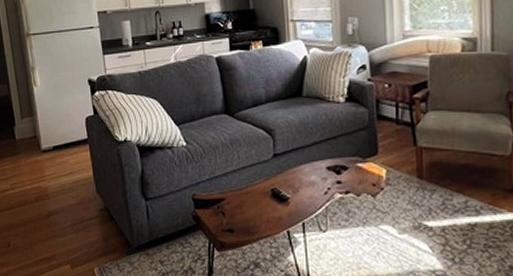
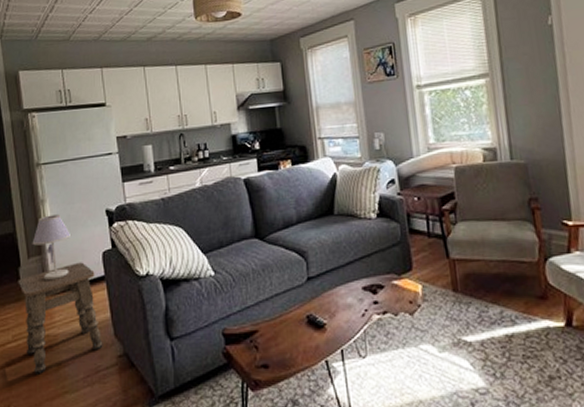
side table: none [13,125,87,219] -> present [18,262,103,375]
table lamp: none [24,81,59,140] -> present [32,214,72,281]

